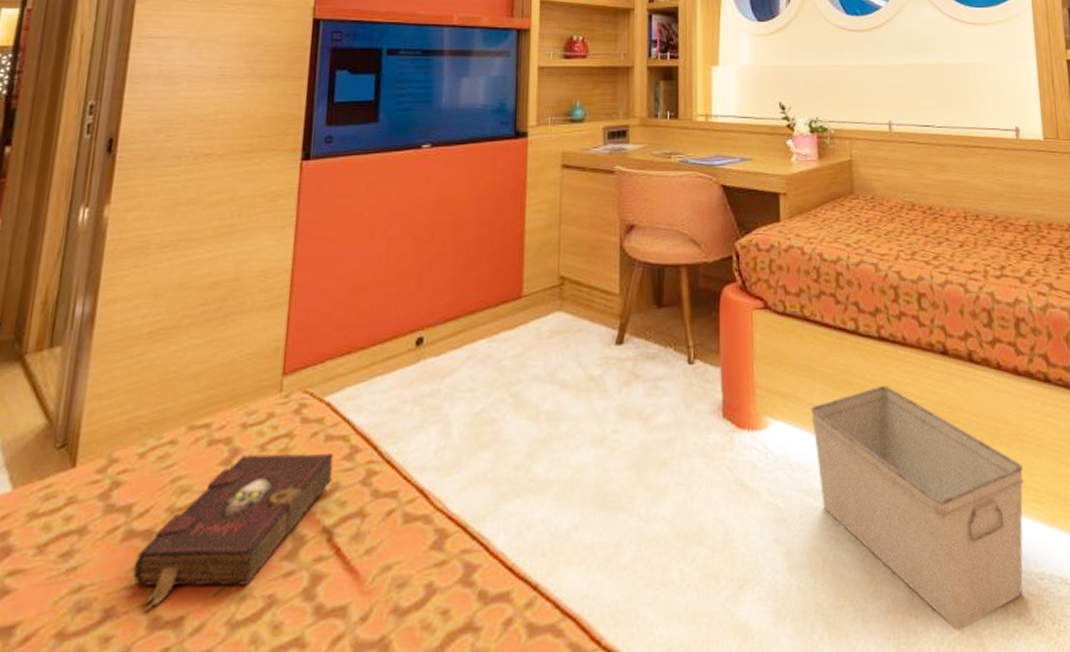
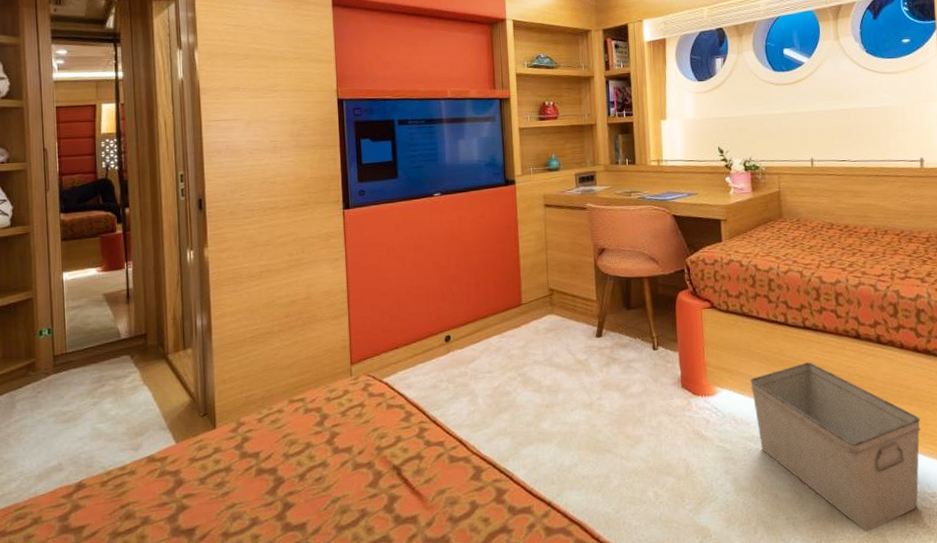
book: present [133,453,334,612] -> none [267,417,396,520]

